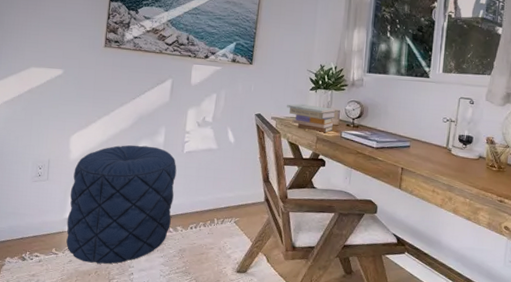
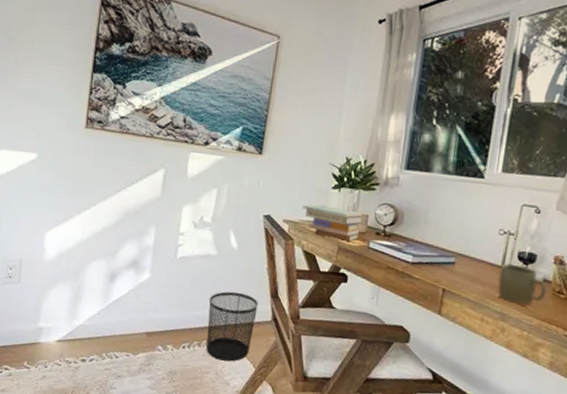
pouf: present [66,145,177,264] -> none [39,246,168,383]
waste bin: none [210,178,253,238] -> present [206,291,258,362]
mug: none [444,145,482,179] -> present [498,263,547,307]

